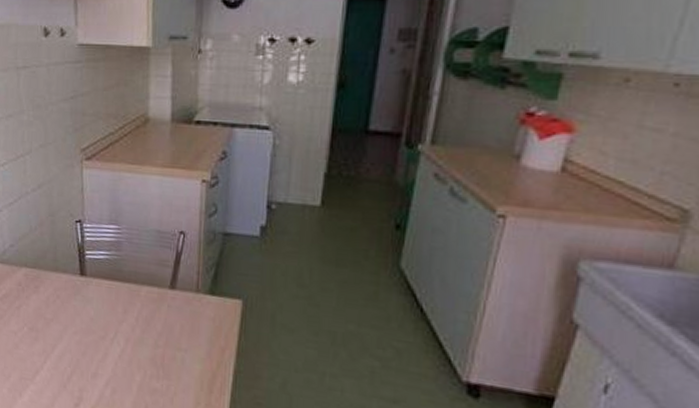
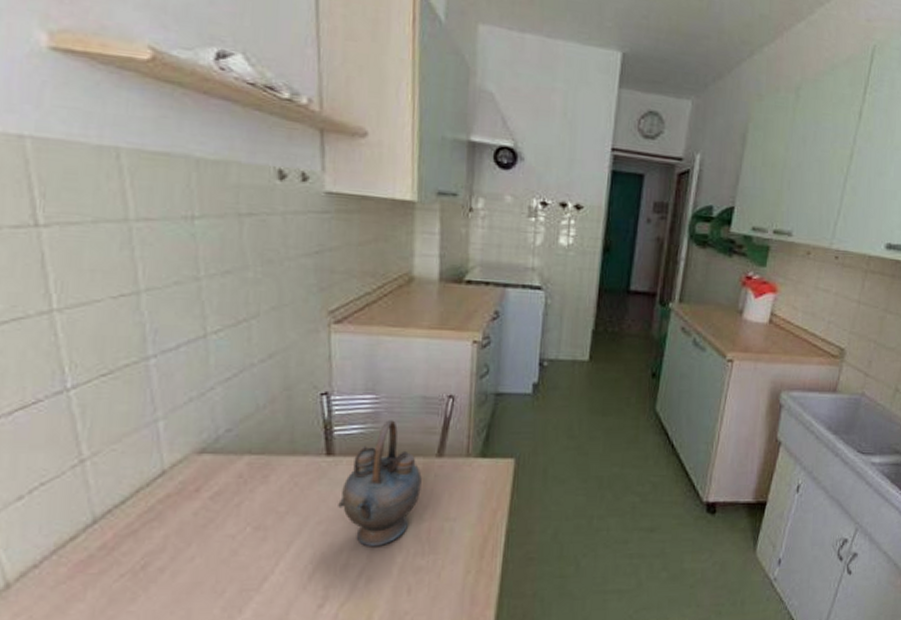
teapot: none [89,249,157,363] -> present [338,420,422,547]

